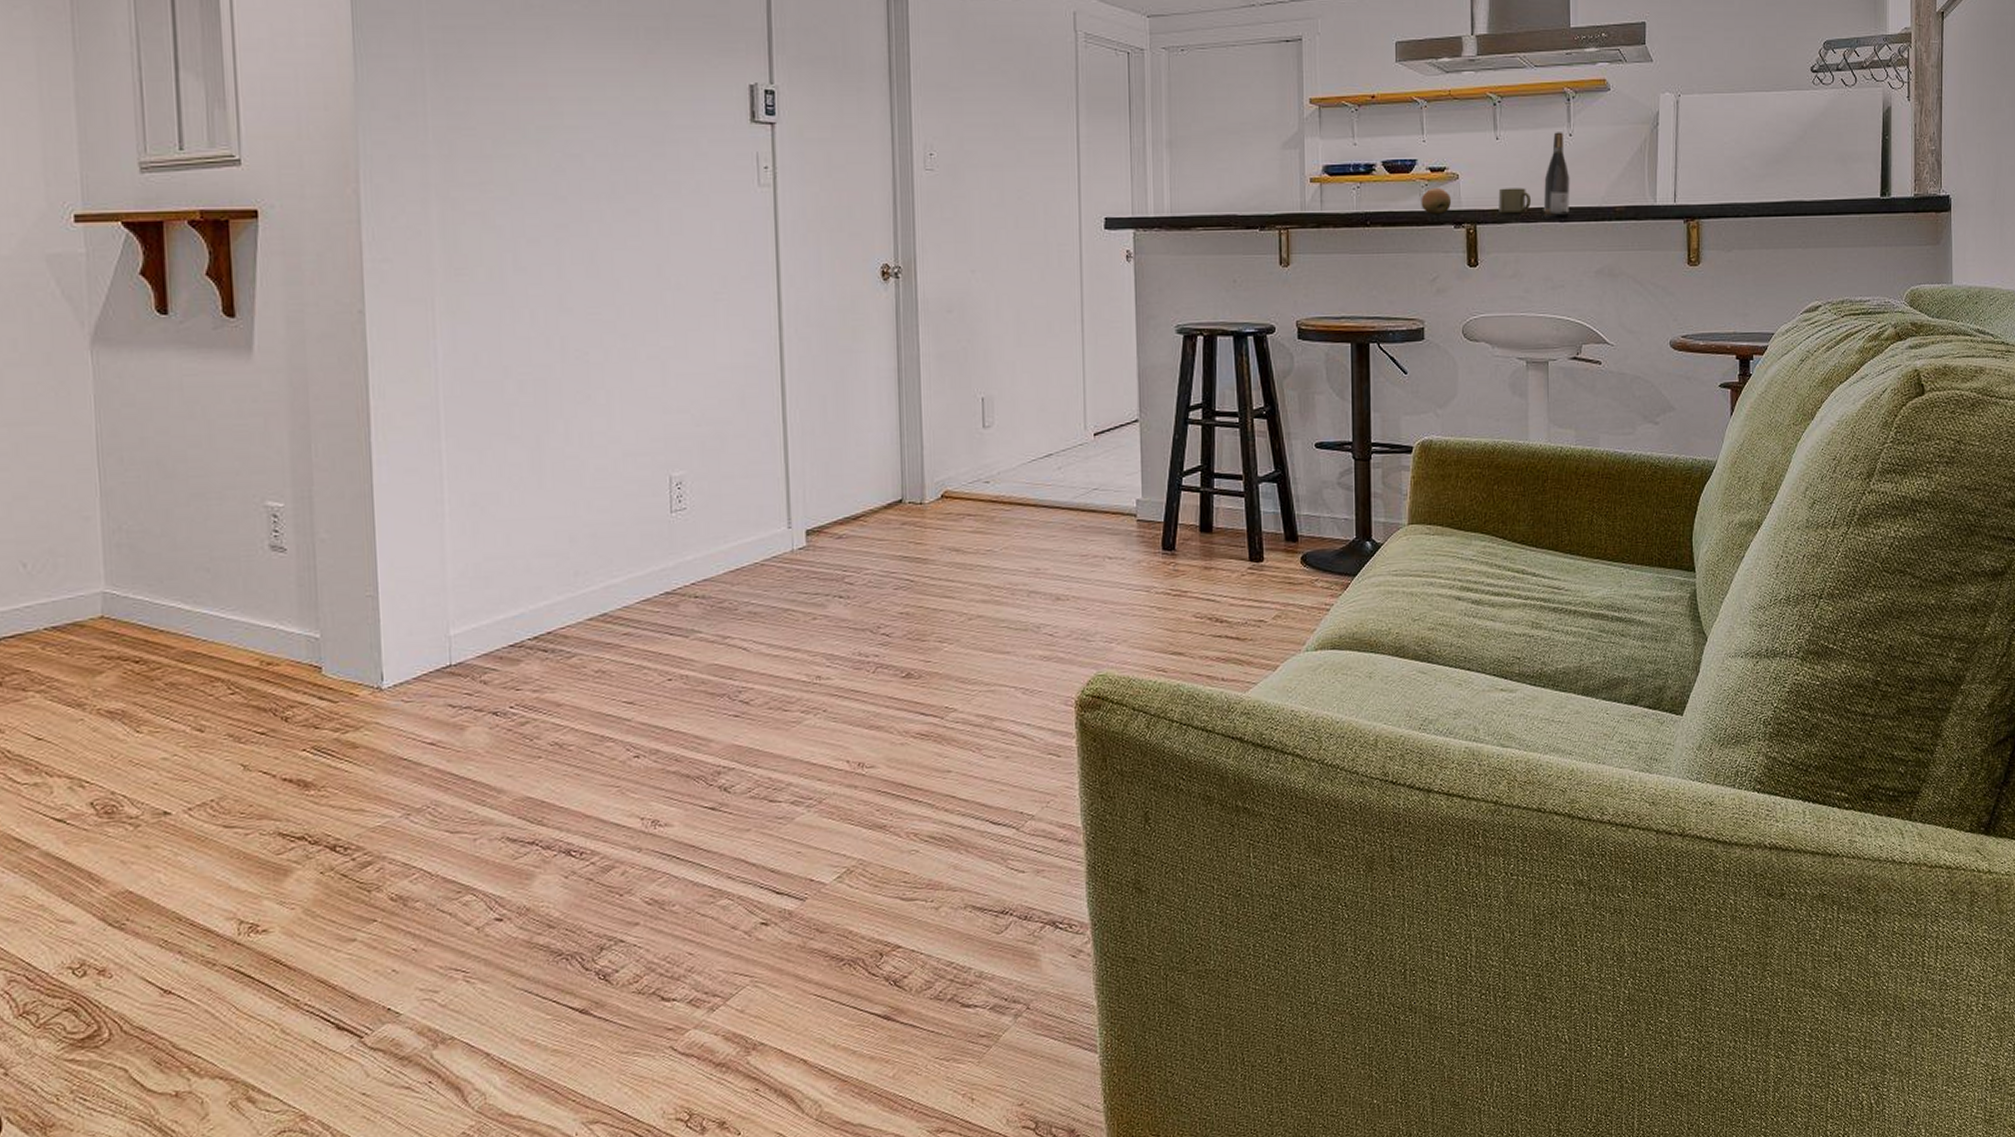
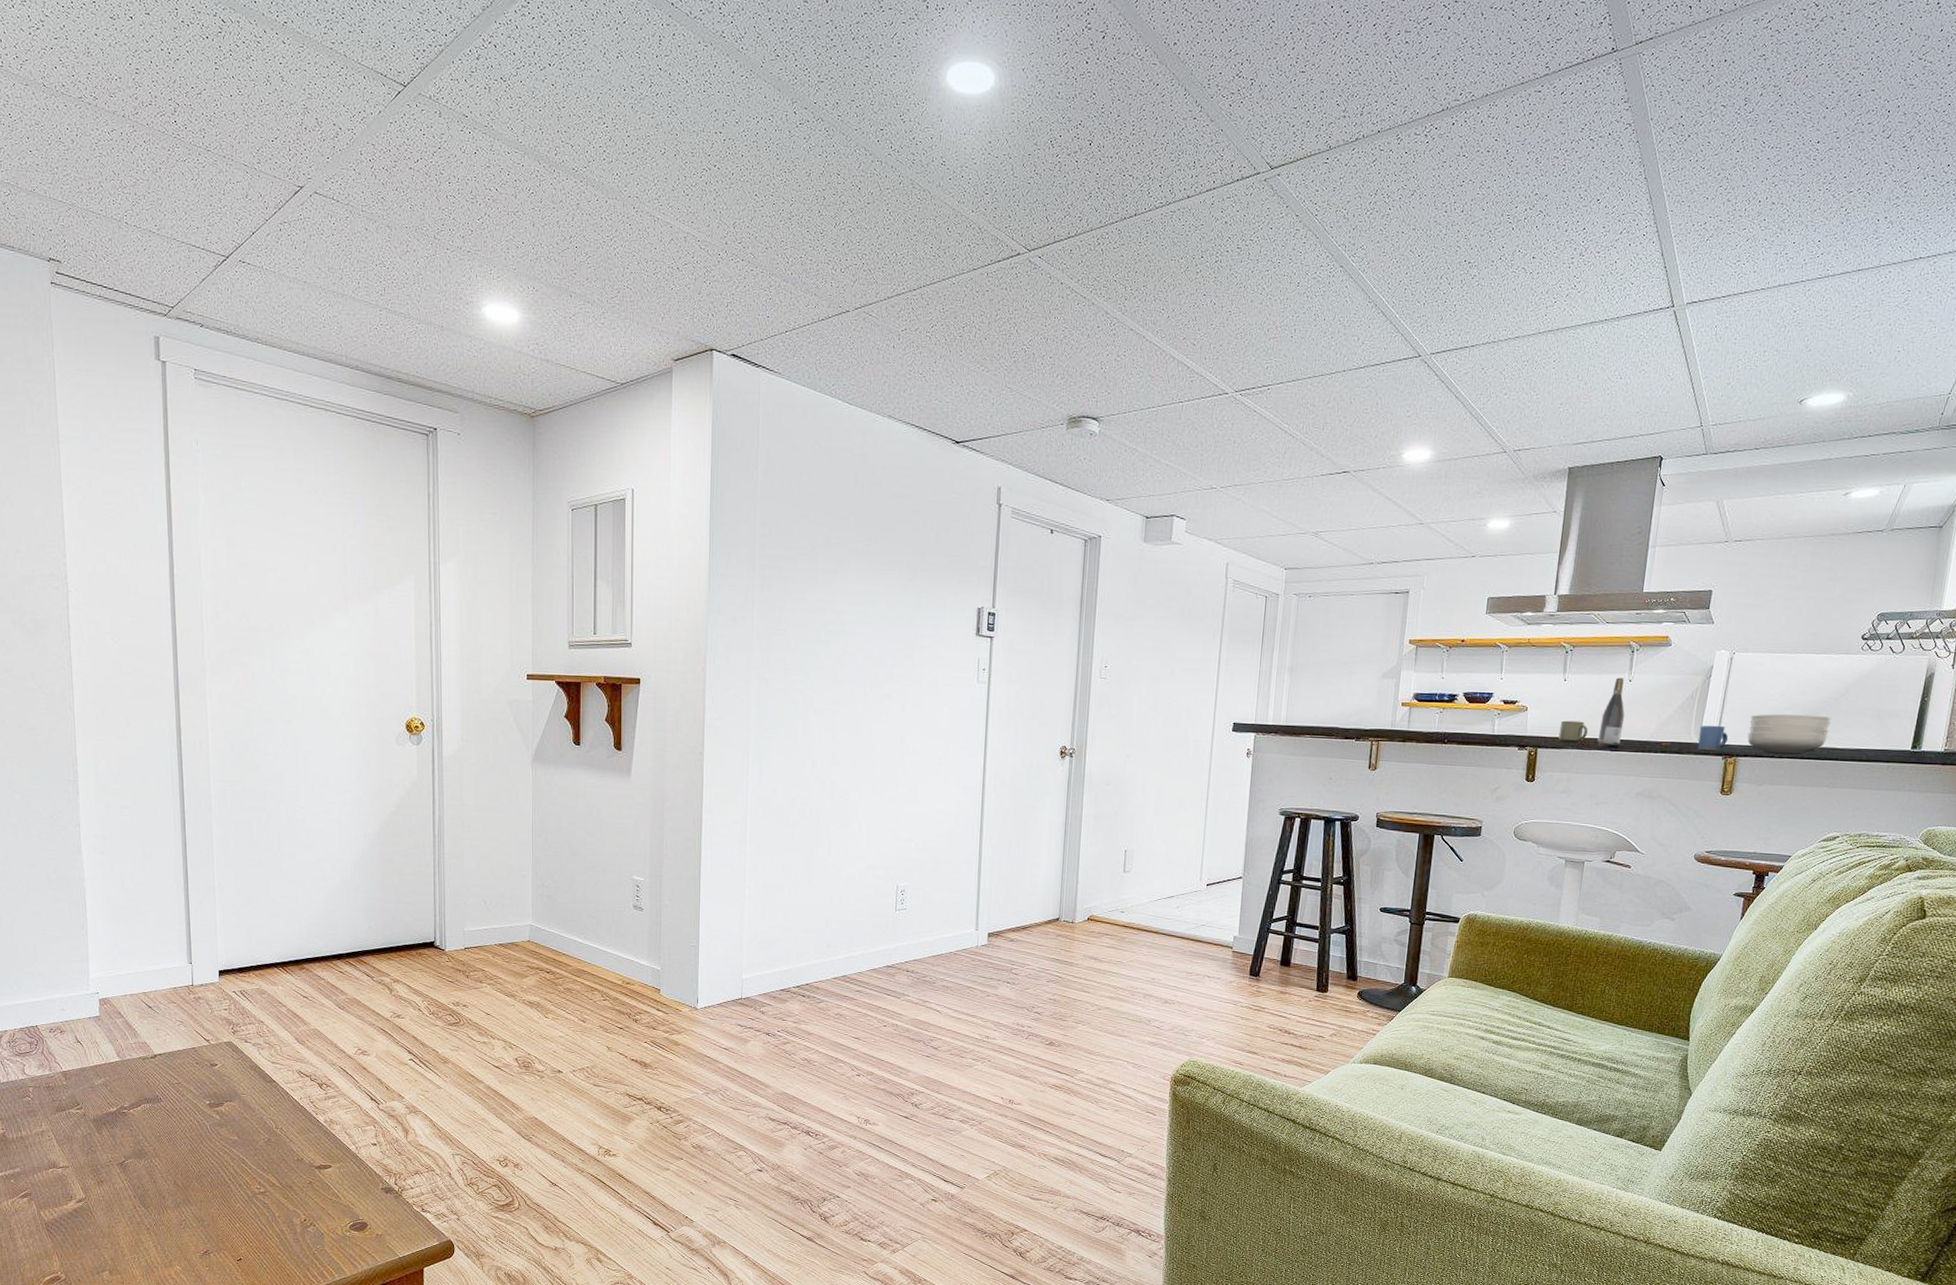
fruit: present [1421,187,1452,215] -> none [1492,716,1519,739]
mug: none [1654,182,1687,214] -> present [1697,725,1729,751]
bowl: none [1707,163,1794,213] -> present [1747,713,1832,755]

